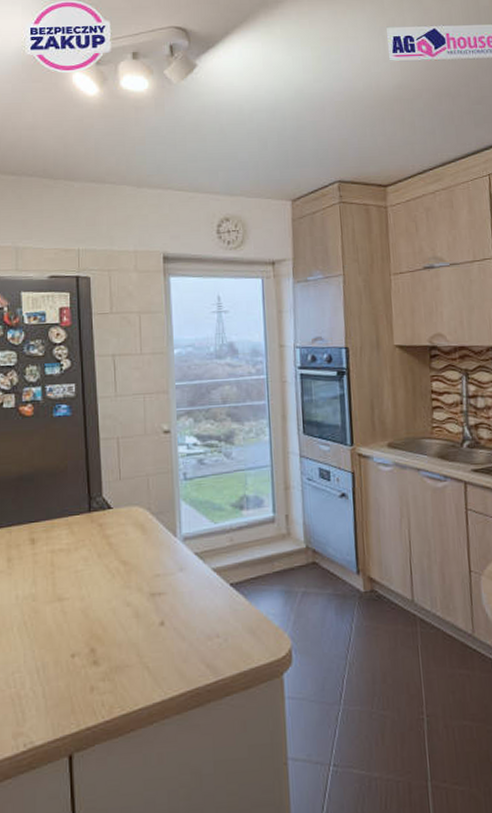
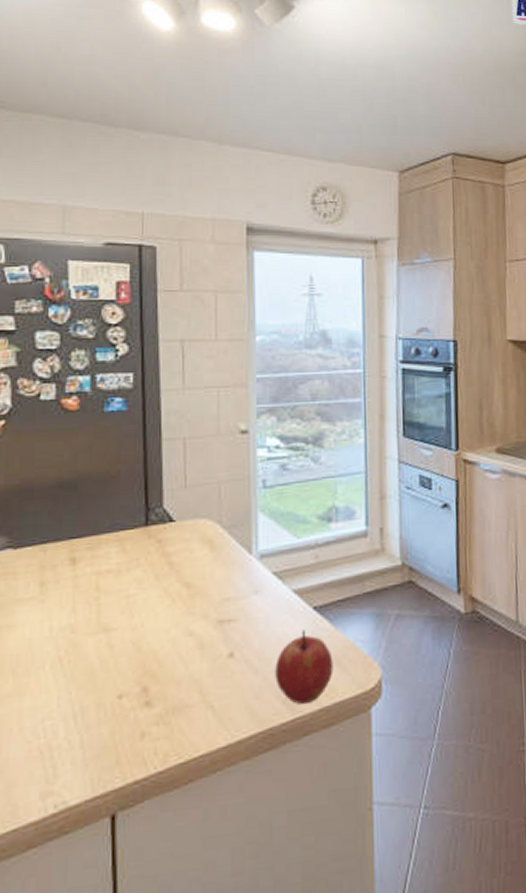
apple: none [199,603,249,669] -> present [275,630,334,705]

